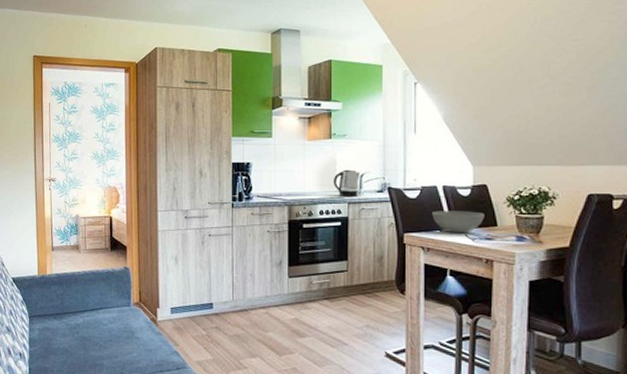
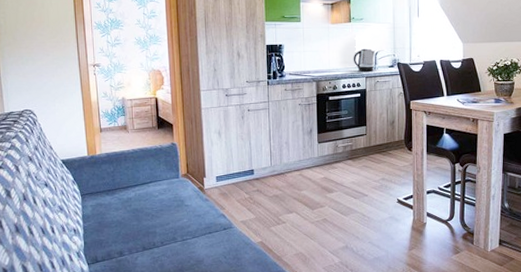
bowl: present [432,211,484,233] -> none [432,80,471,98]

